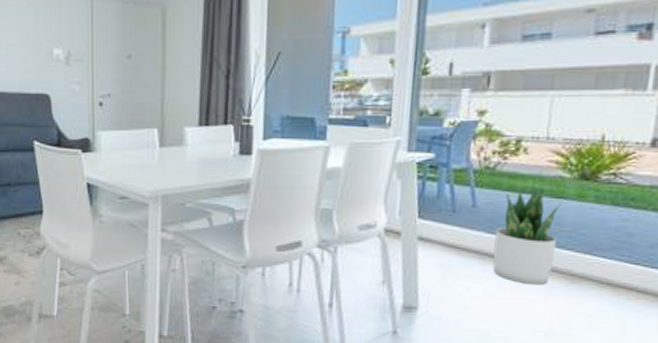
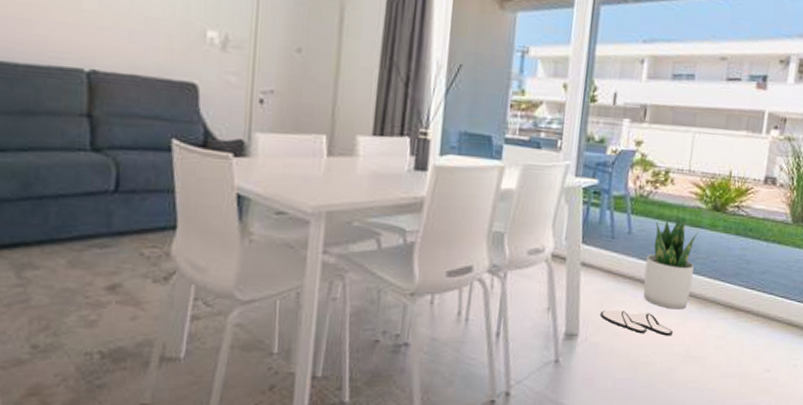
slippers: none [441,283,531,312] -> present [600,309,673,336]

